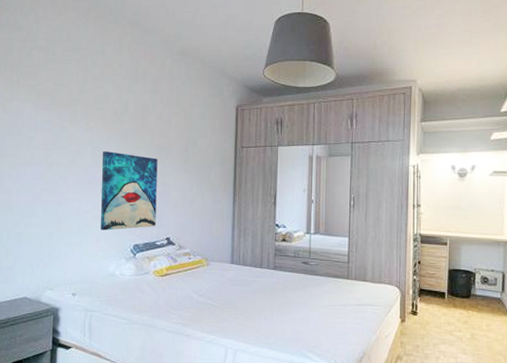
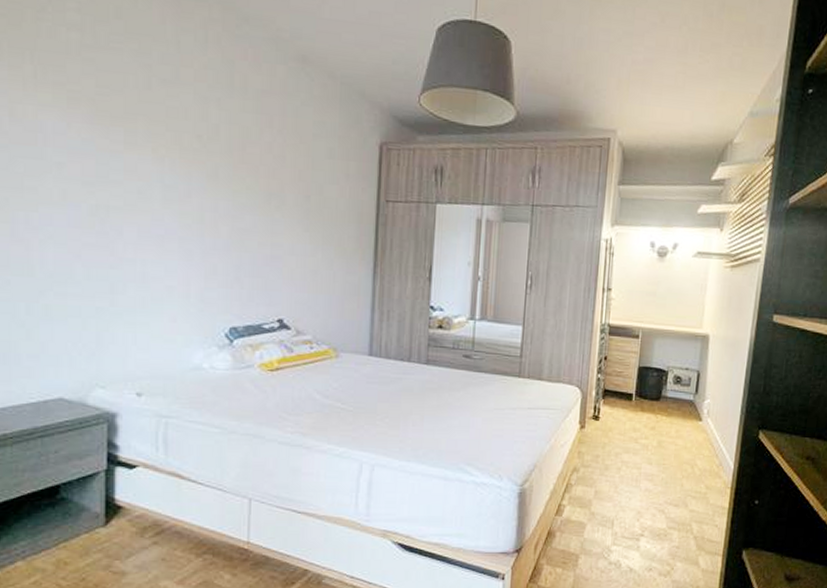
wall art: present [101,151,158,231] -> none [179,193,265,307]

